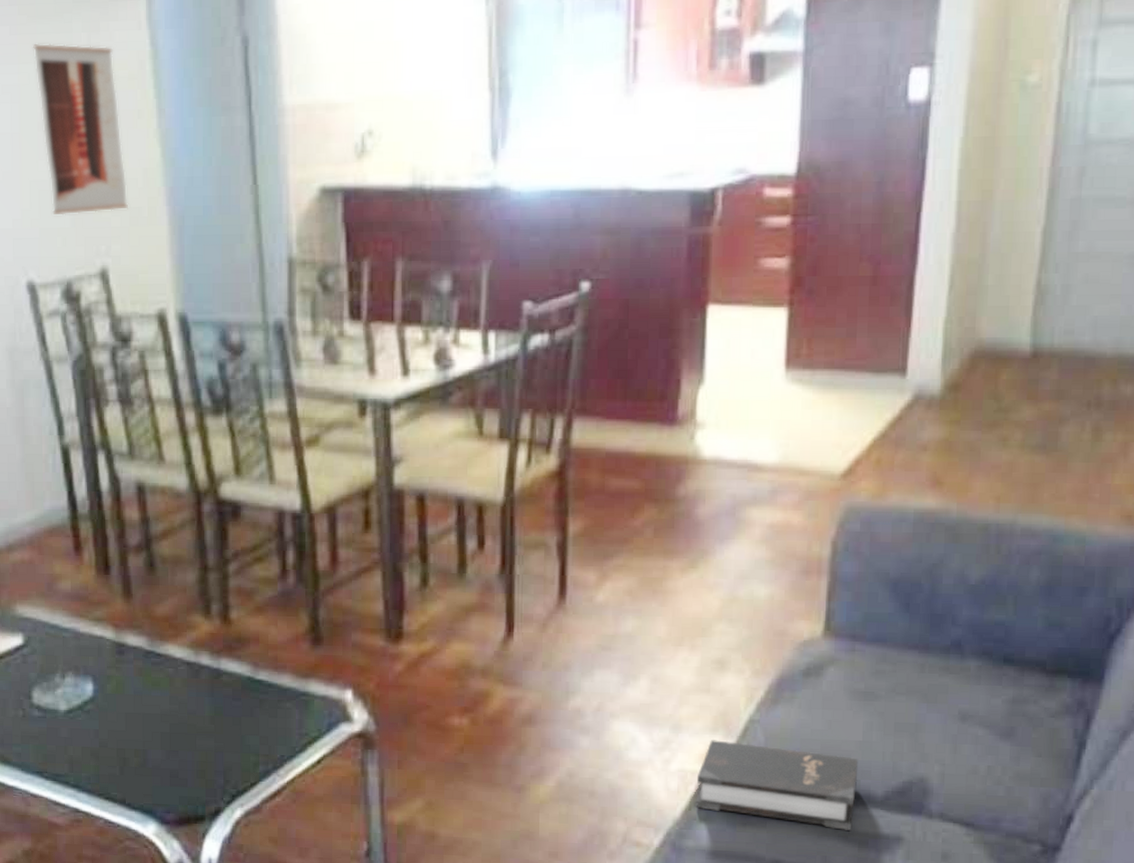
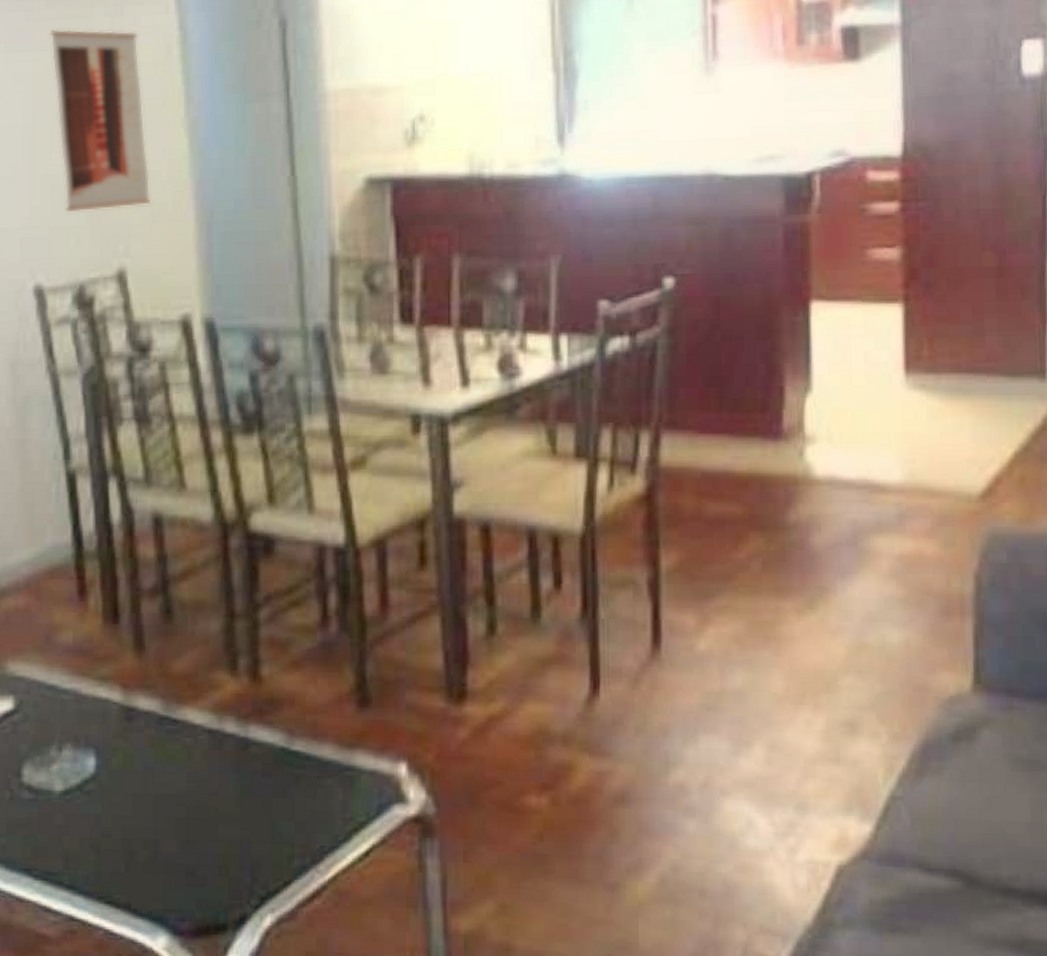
hardback book: present [695,740,859,830] -> none [830,822,1030,938]

